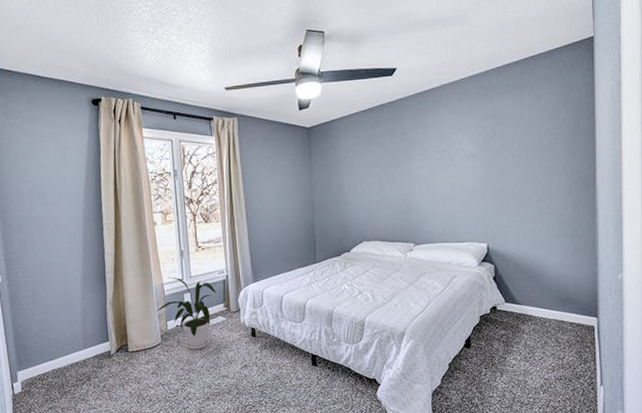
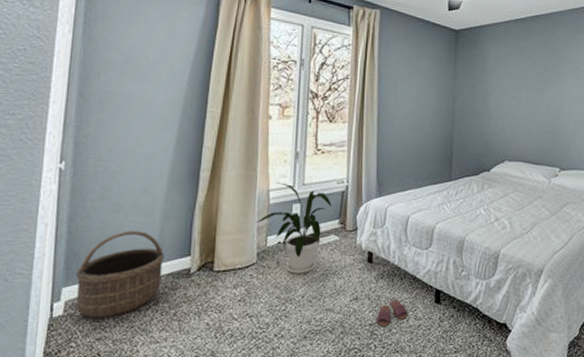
basket: none [25,325,90,393] -> present [76,231,165,318]
slippers: none [265,365,290,387] -> present [377,300,408,327]

